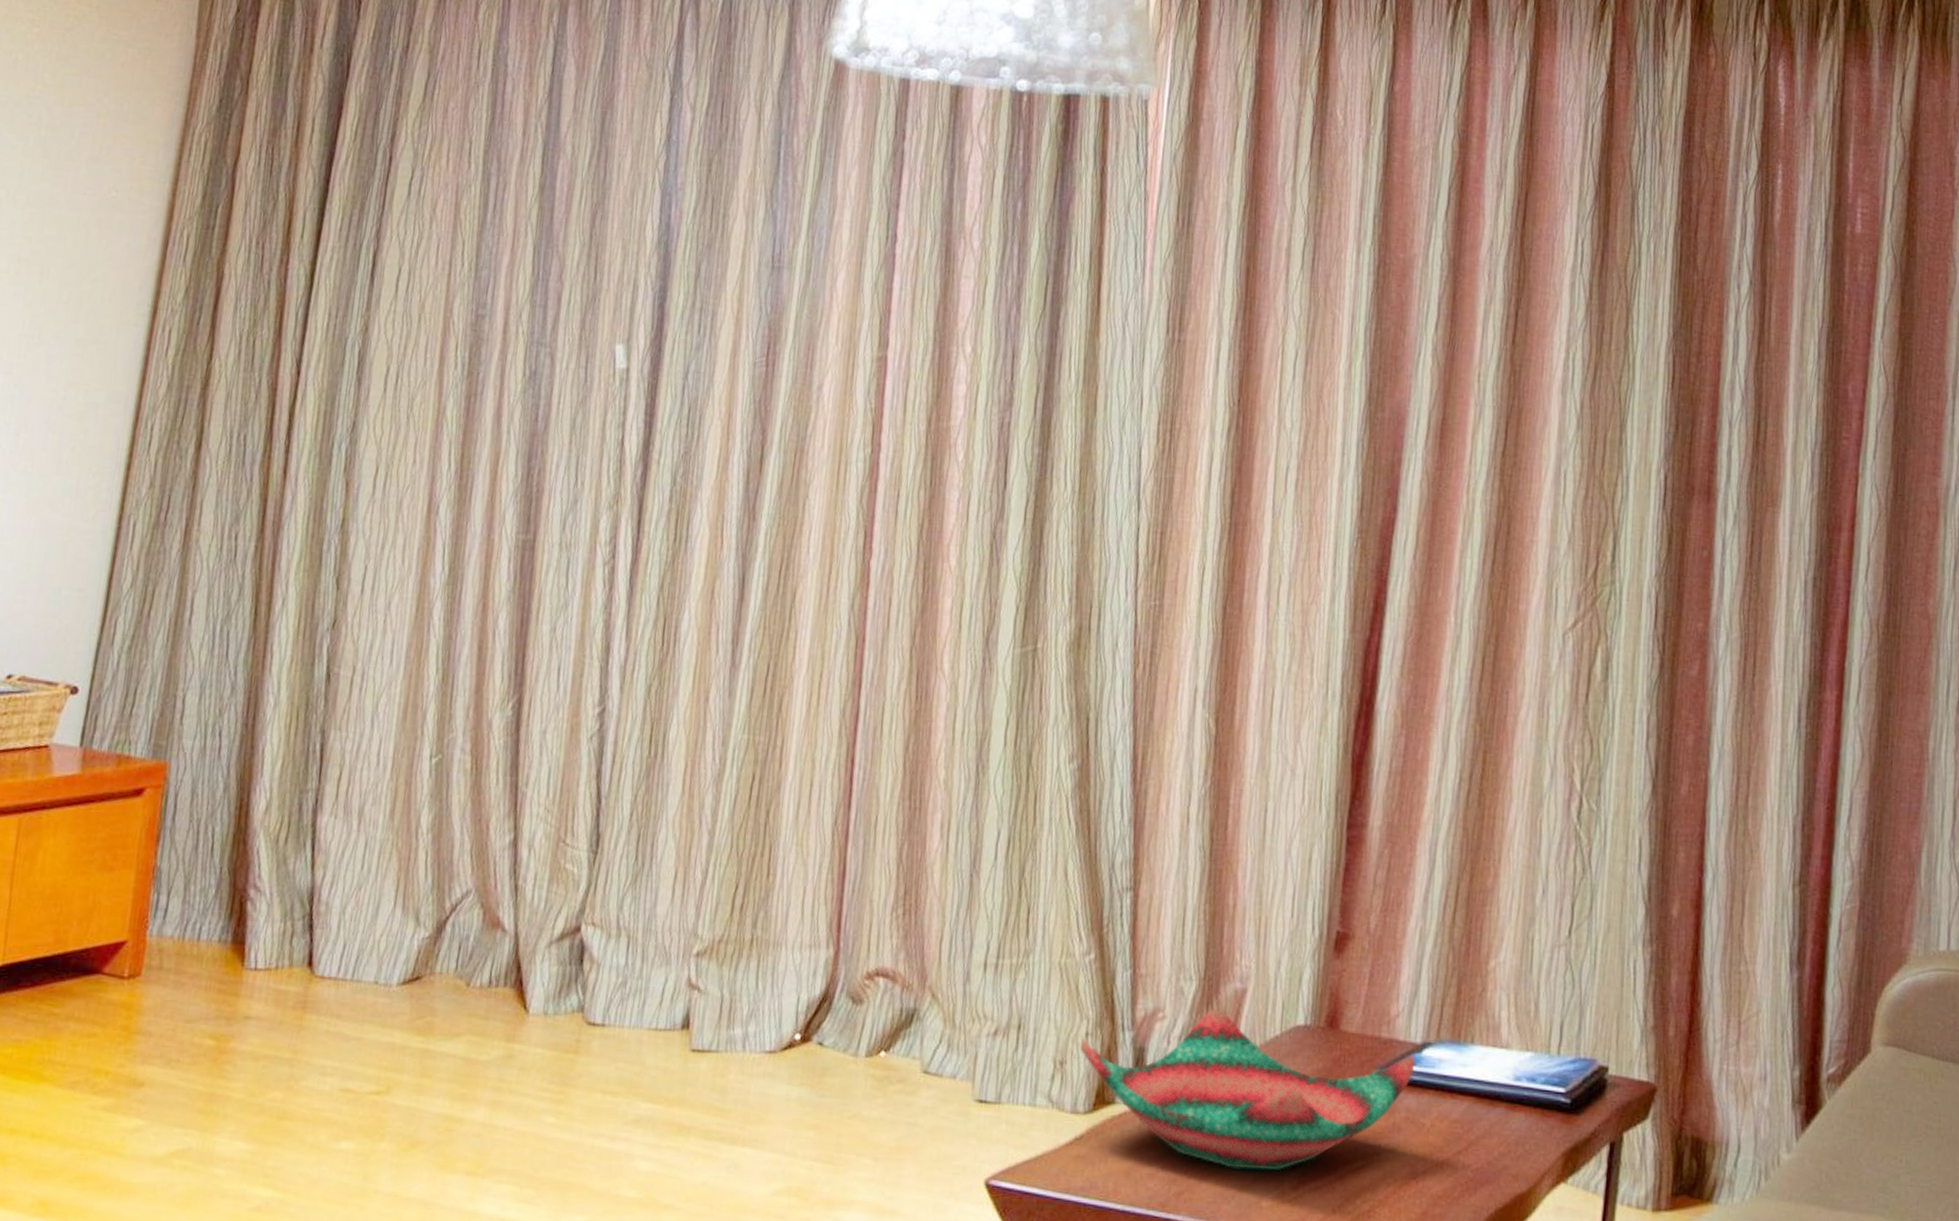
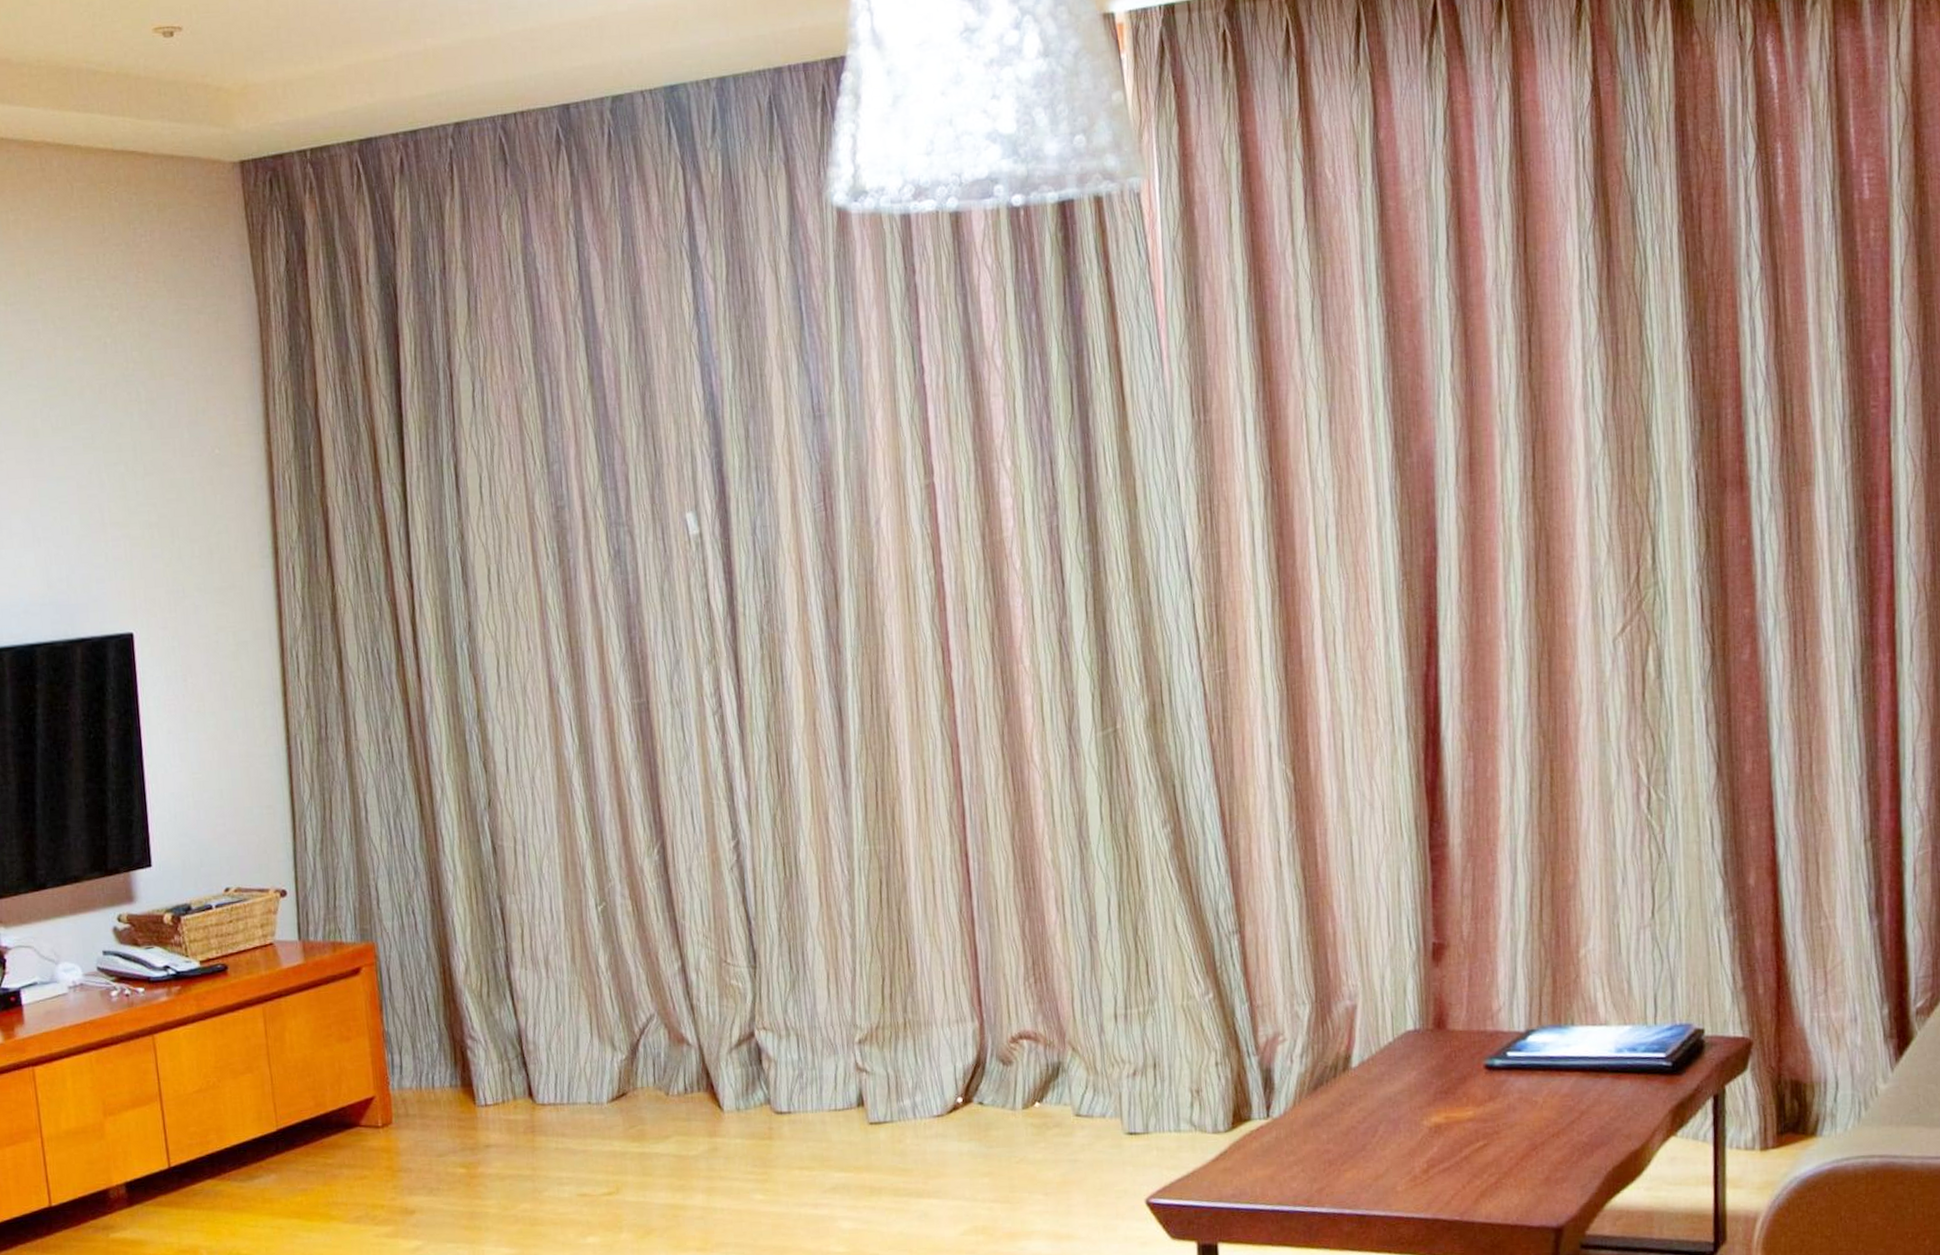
decorative bowl: present [1080,1009,1414,1171] -> none [1212,1026,1521,1162]

